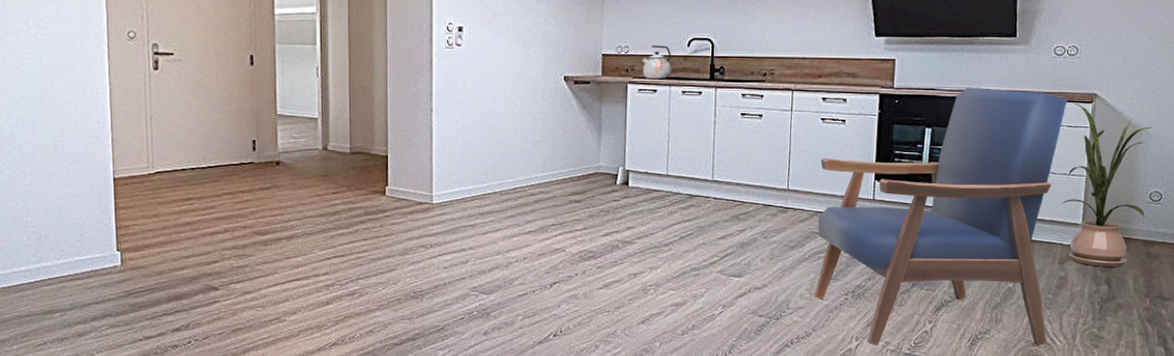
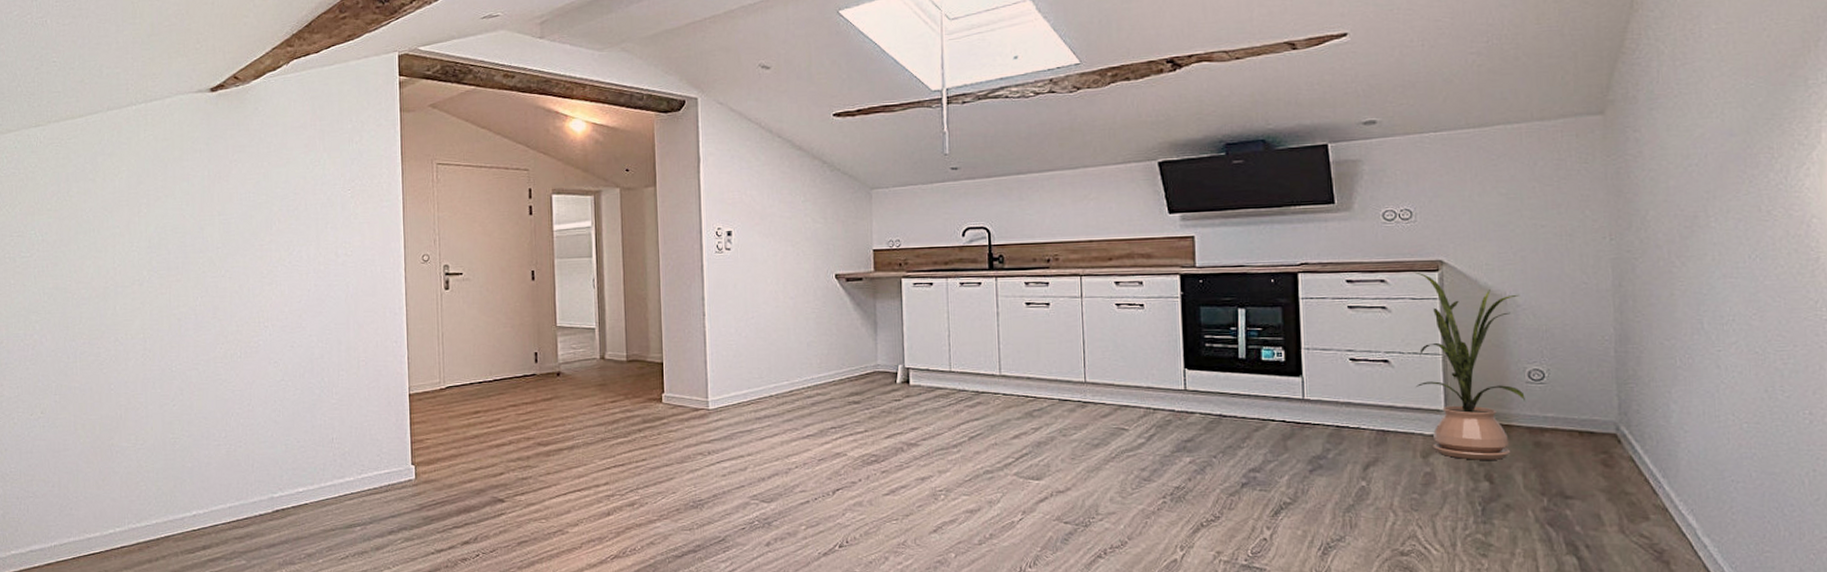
kettle: present [641,45,672,80] -> none [914,237,947,273]
armchair: present [814,87,1068,346] -> none [1119,261,1419,556]

